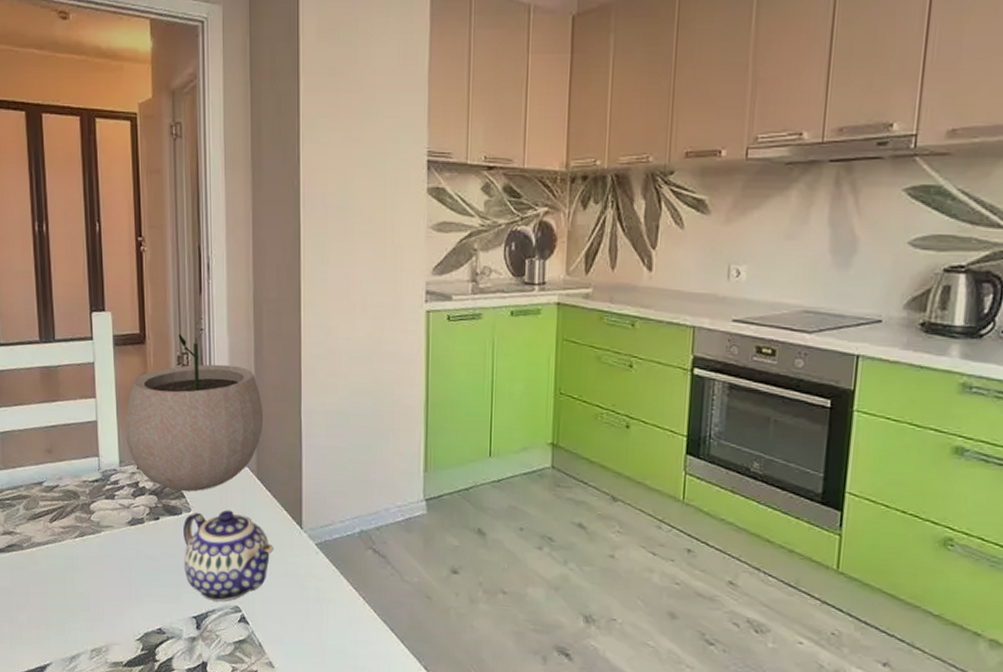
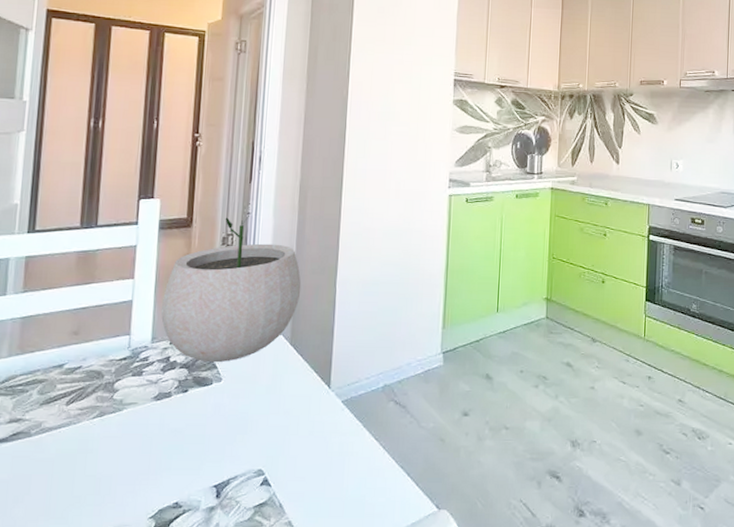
teapot: present [183,509,274,602] -> none [209,376,302,467]

